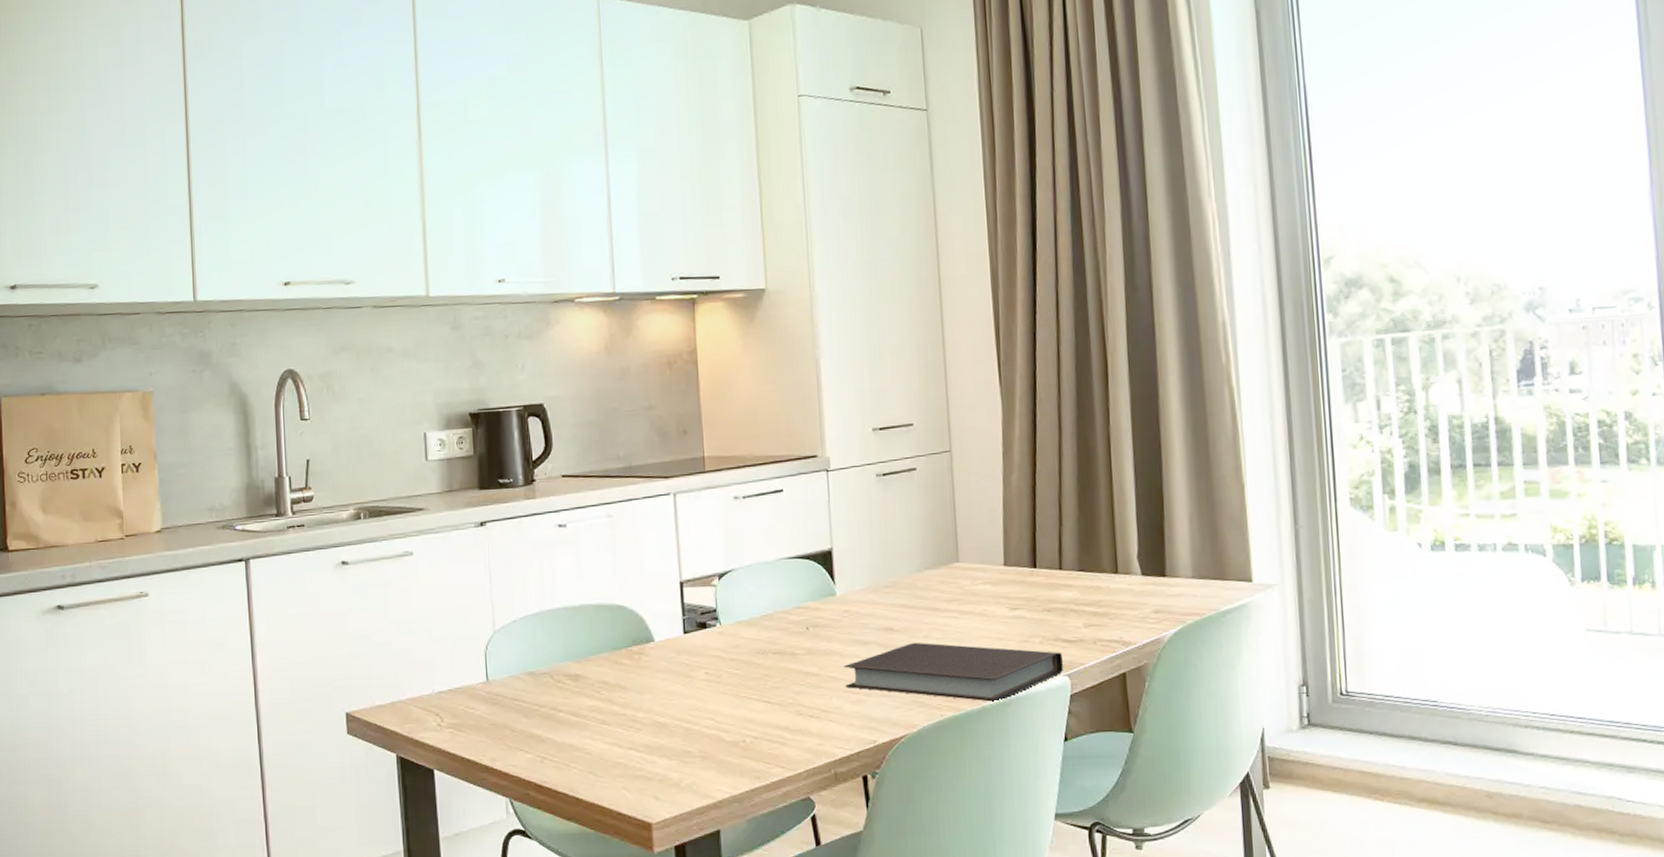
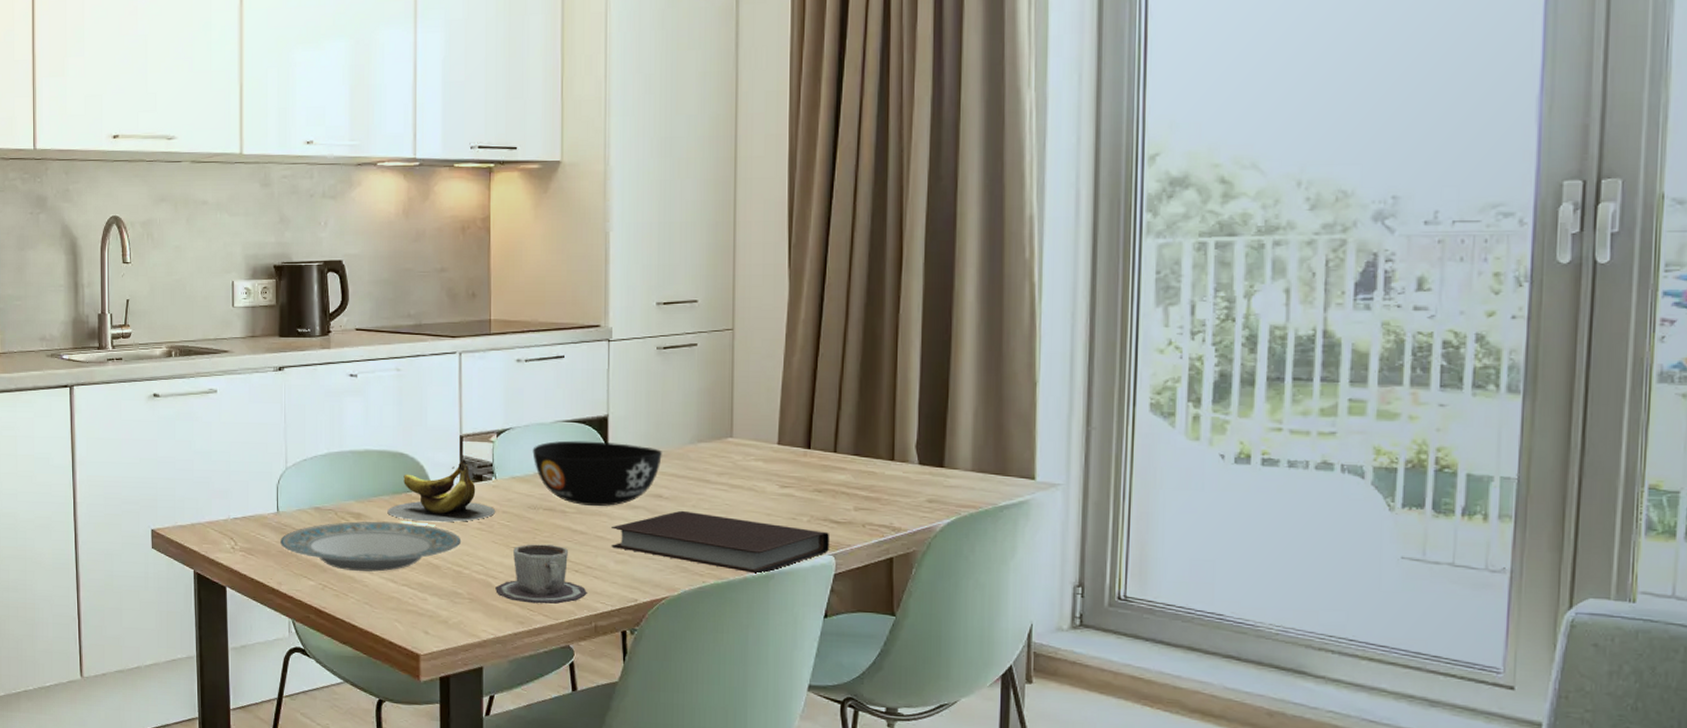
plate: none [491,679,689,738] -> present [279,521,462,573]
banana: none [607,606,722,678] -> present [387,459,495,523]
cup: none [728,690,824,756] -> present [495,544,587,604]
bowl: none [757,576,890,646] -> present [532,440,662,507]

